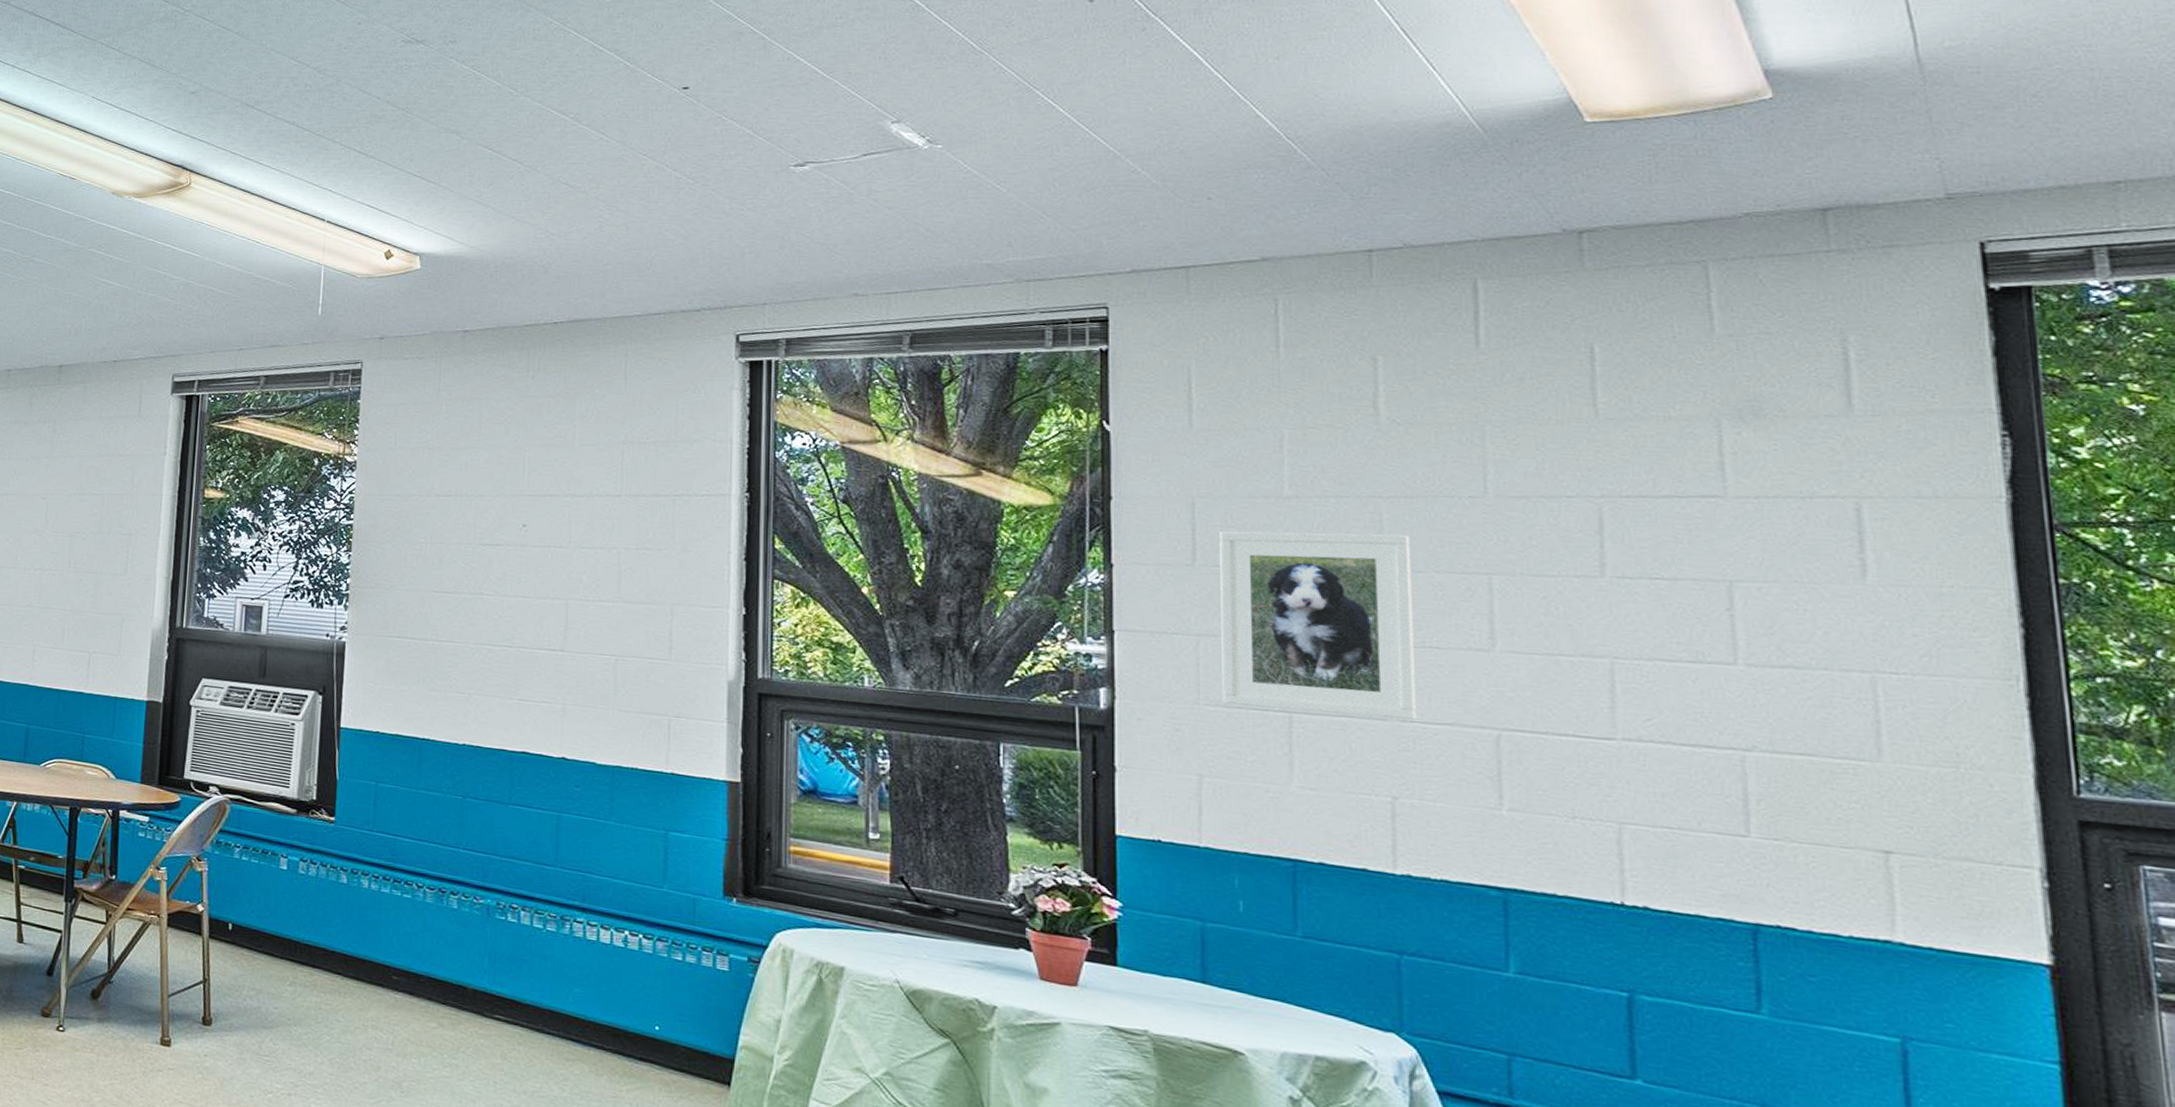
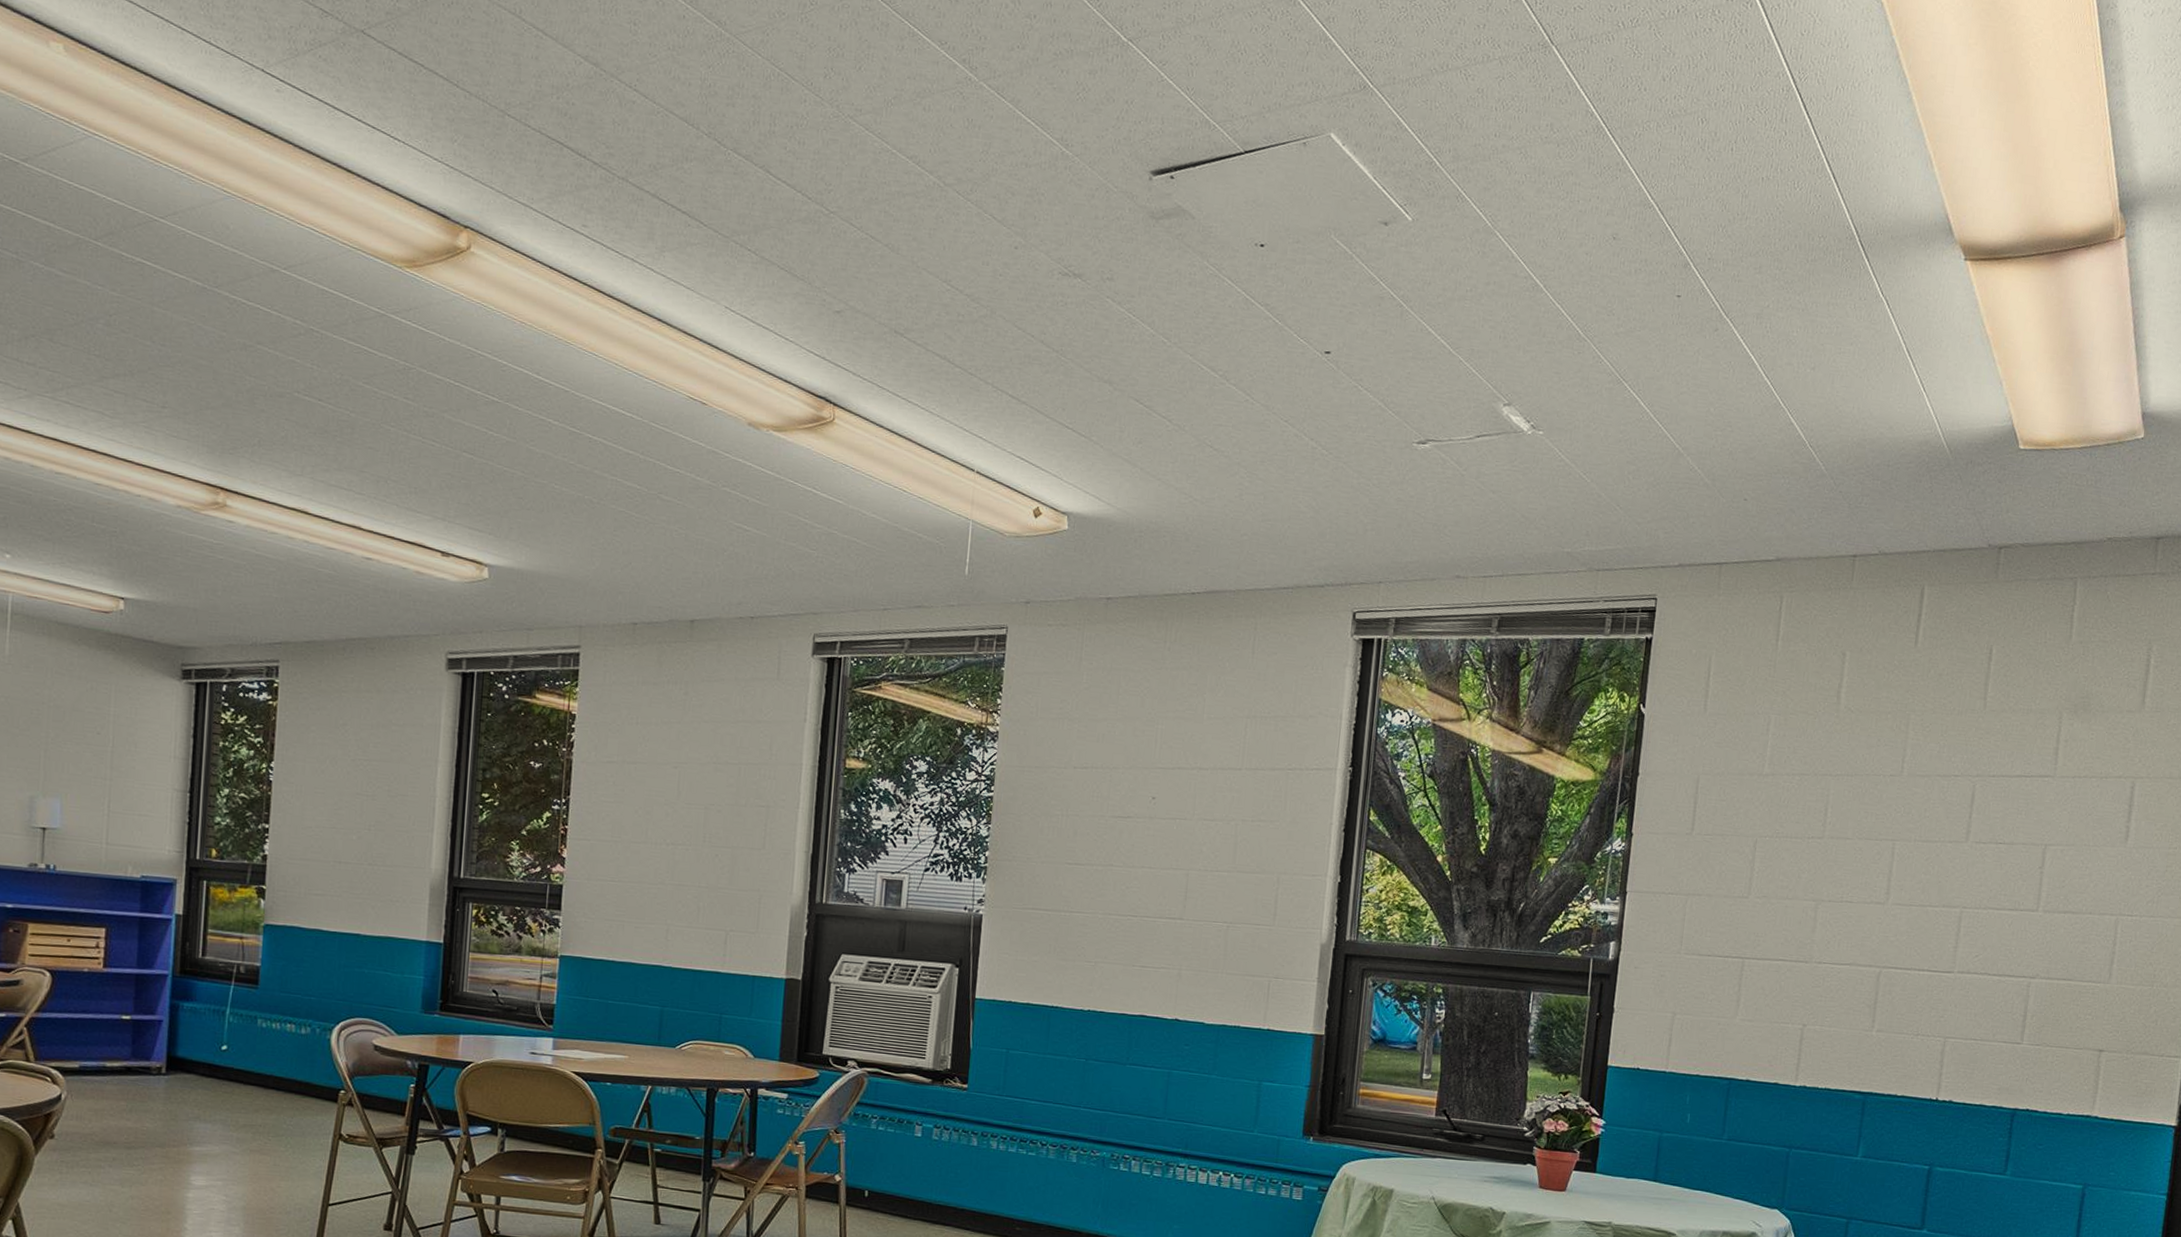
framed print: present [1220,531,1416,721] -> none [1697,804,1846,962]

